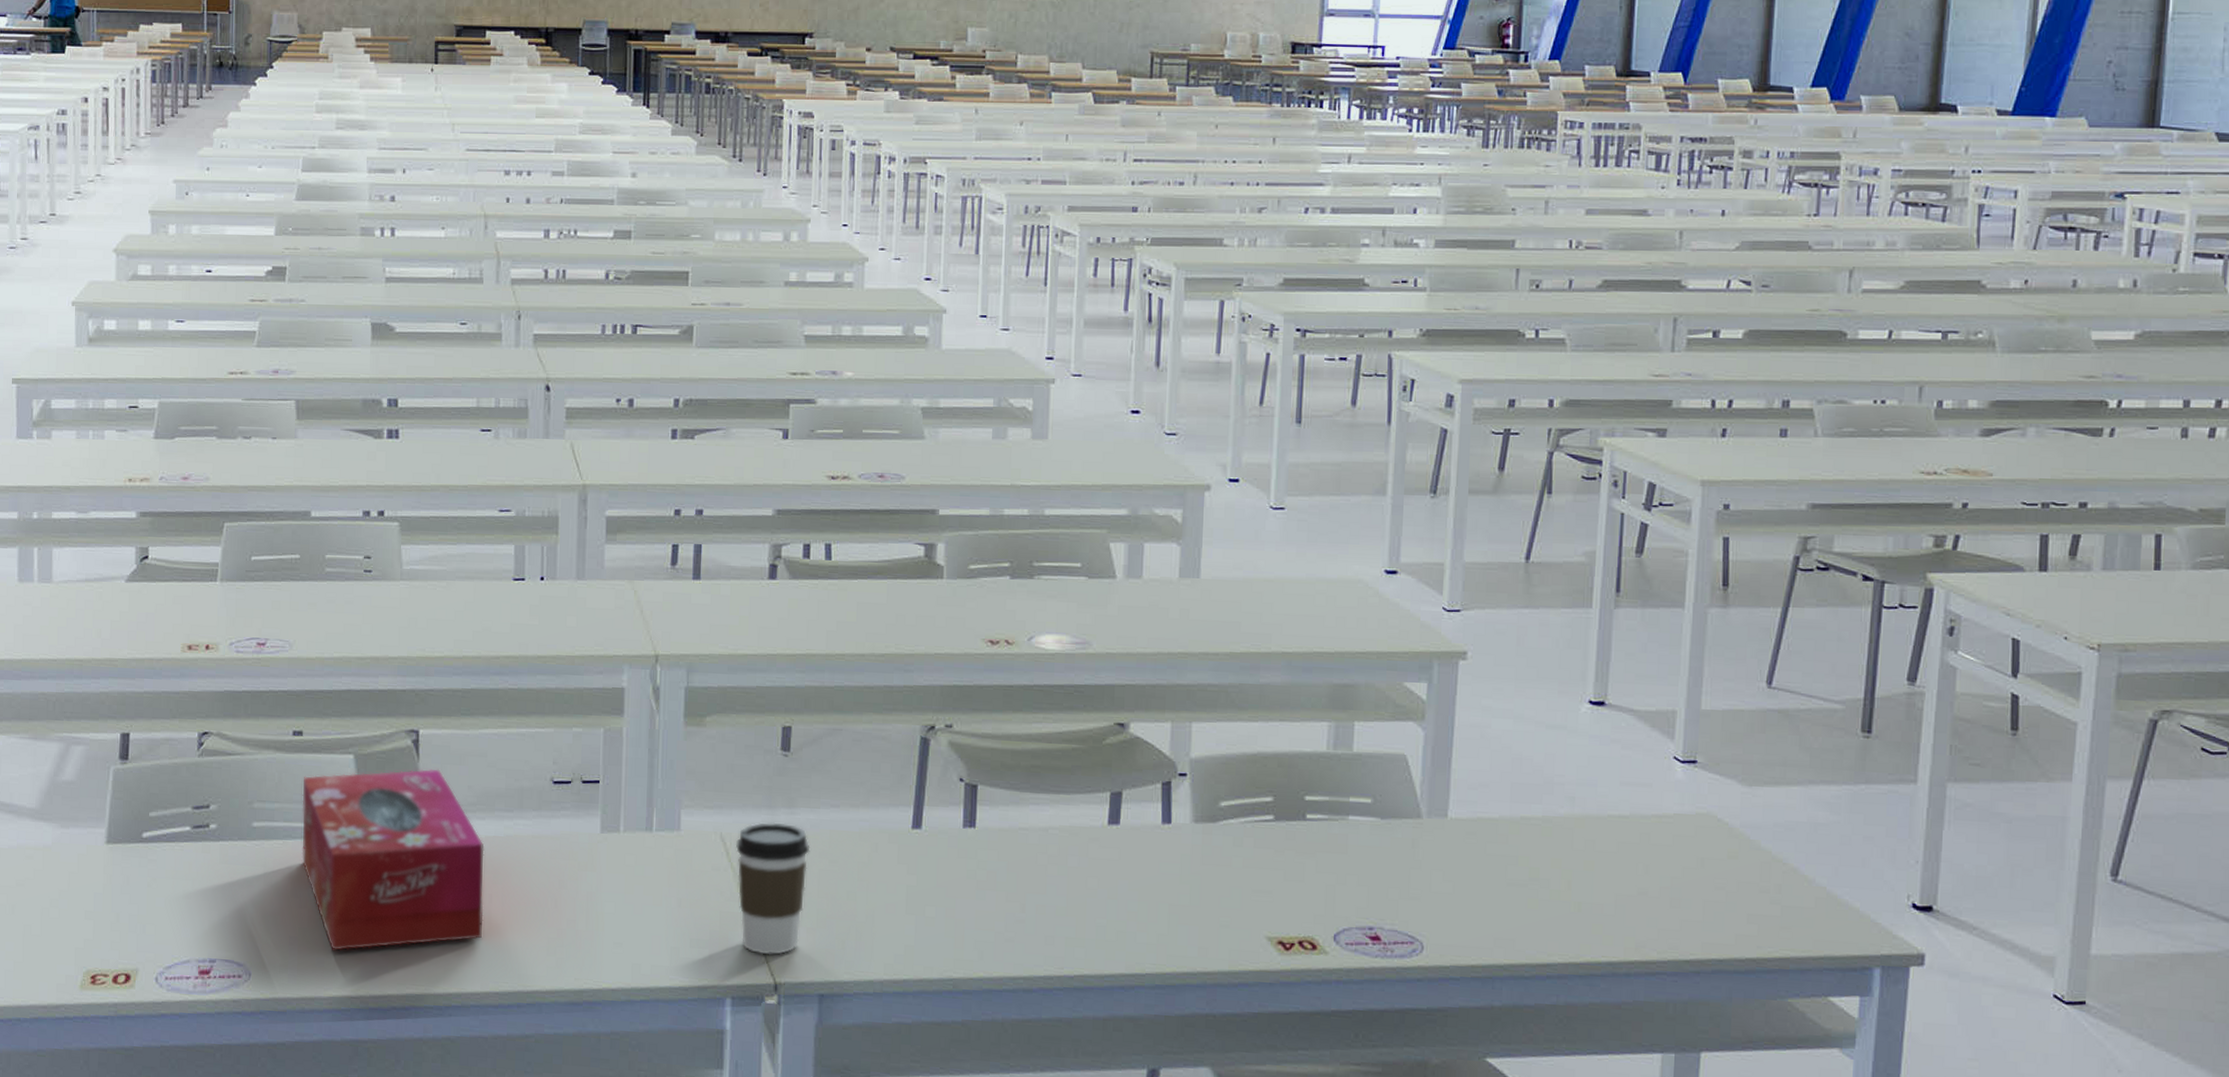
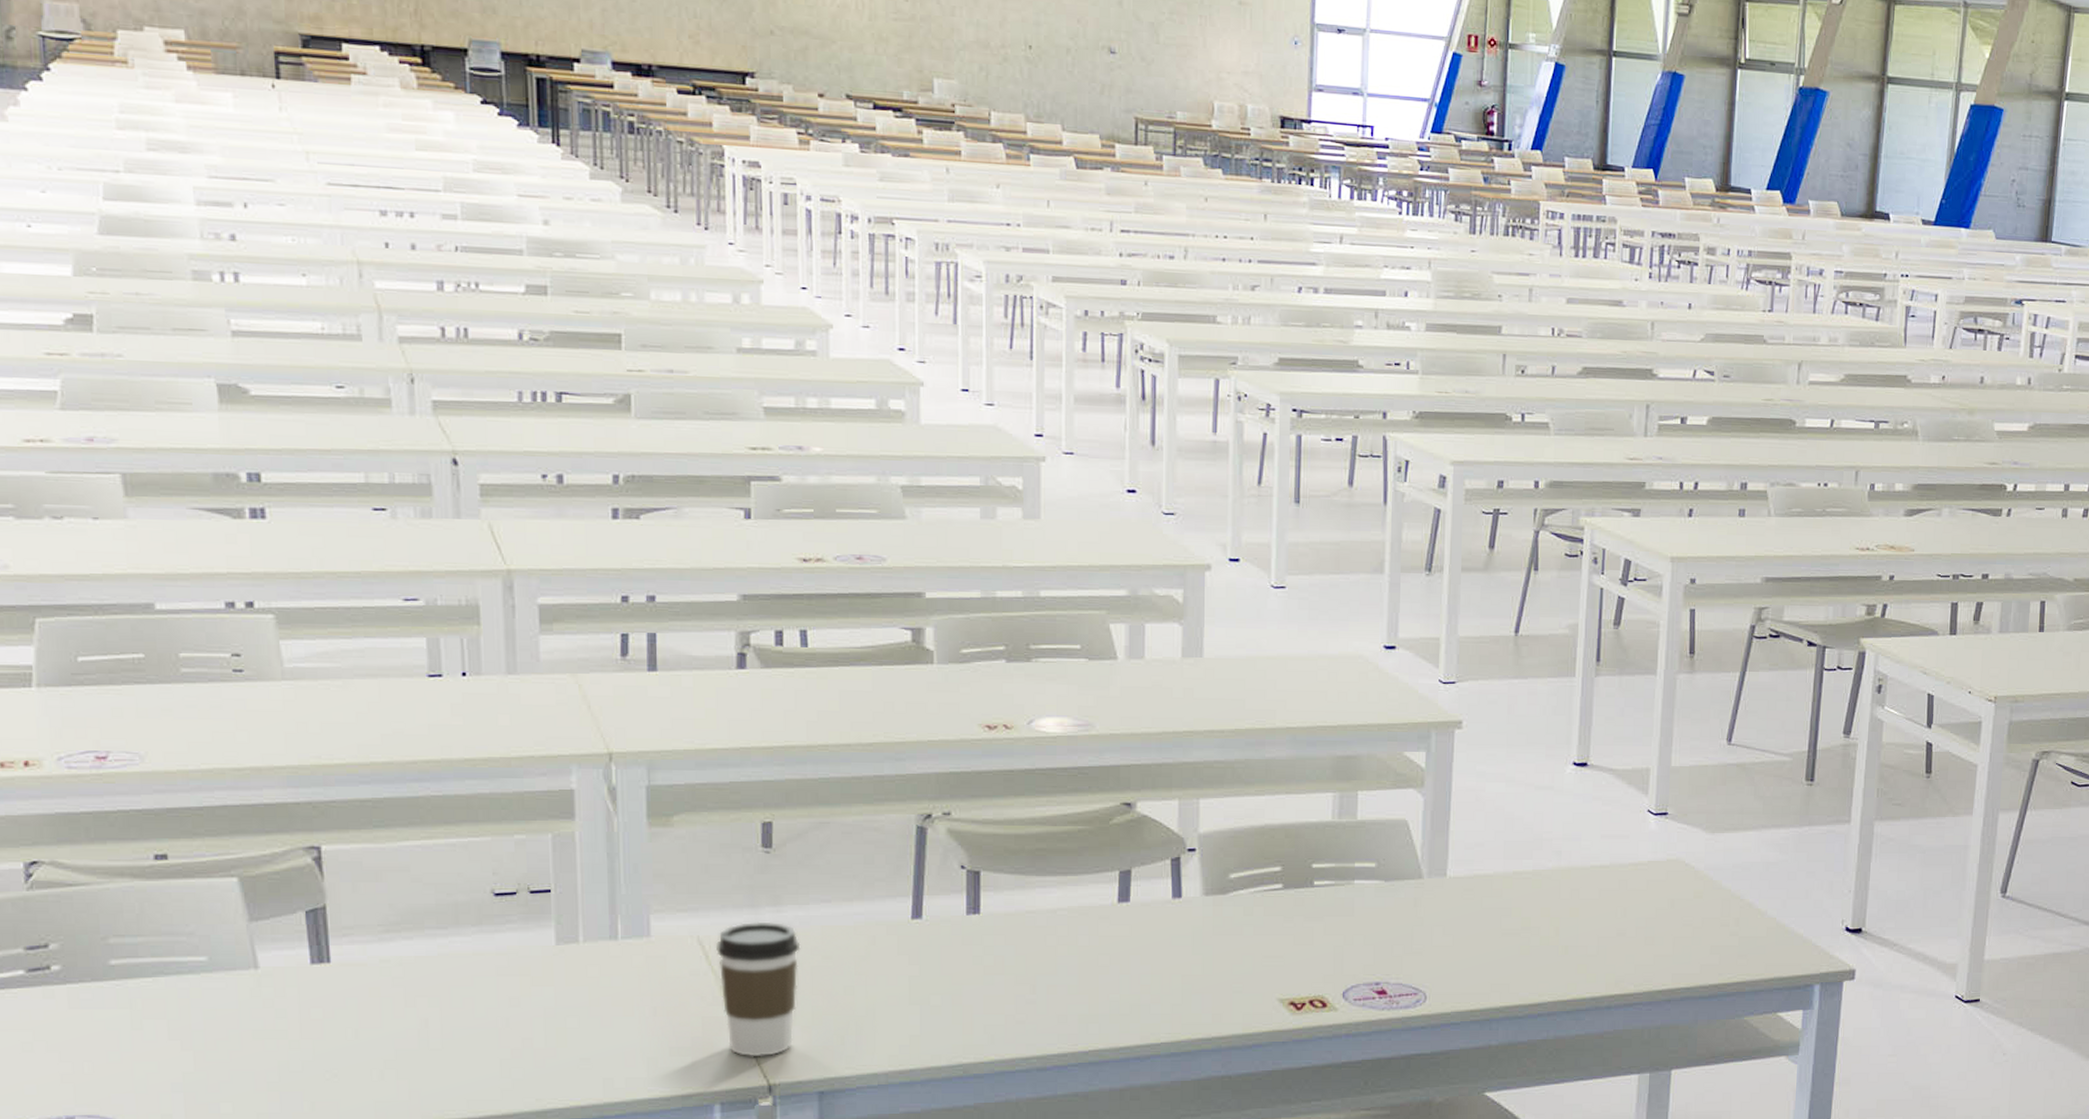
tissue box: present [302,768,485,951] -> none [173,888,420,1094]

